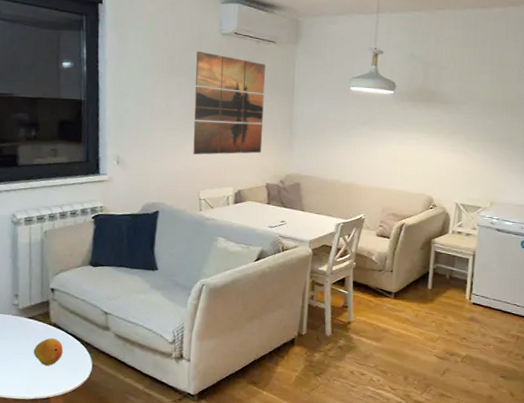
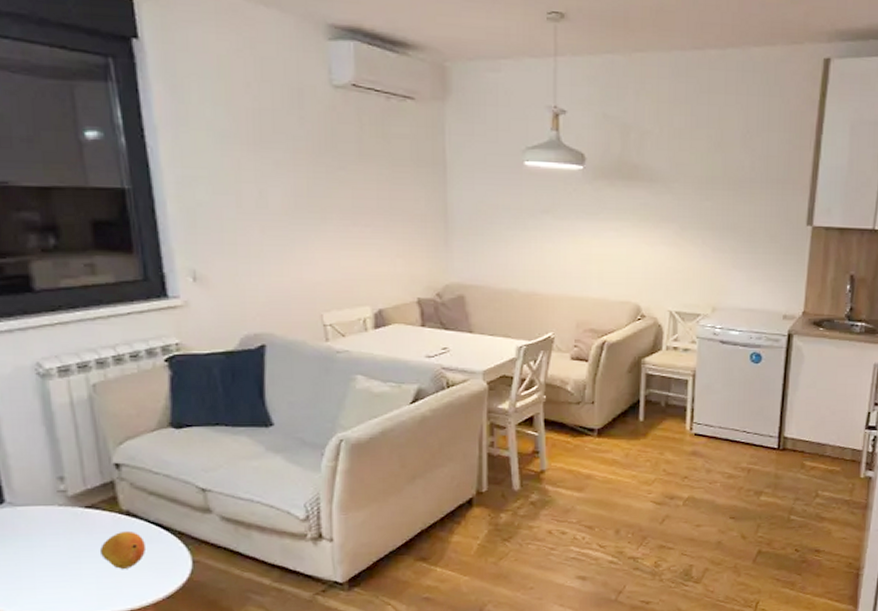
wall art: present [193,51,266,155] -> none [296,111,407,263]

